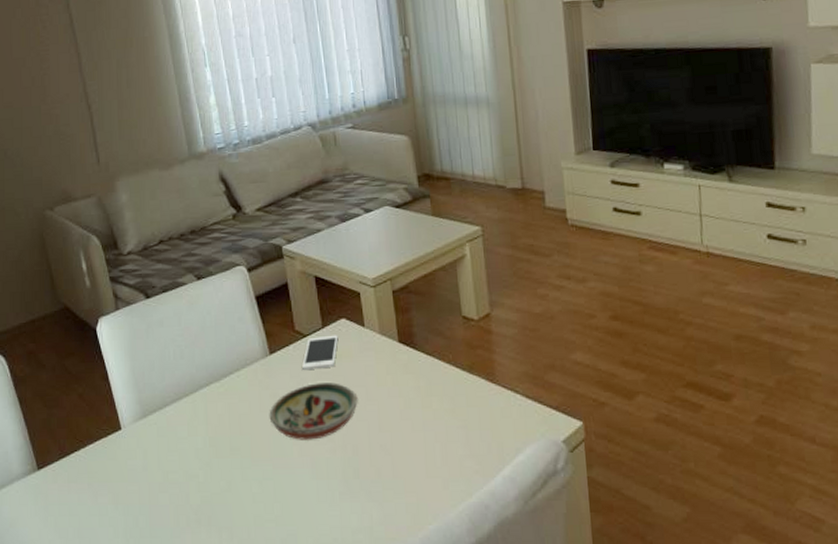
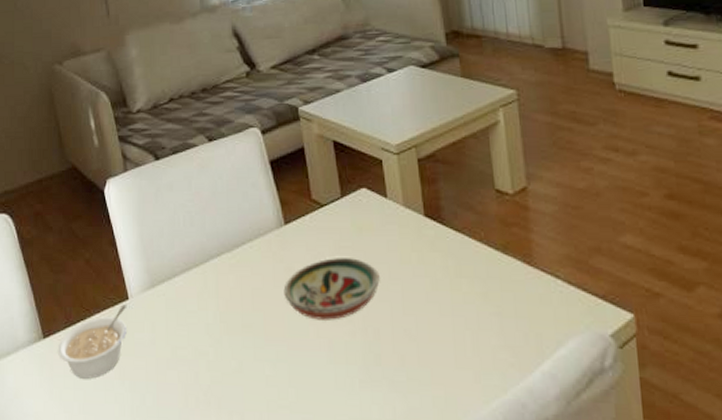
legume: none [51,434,120,505] -> present [57,304,127,379]
cell phone: present [302,335,338,371] -> none [319,205,359,244]

